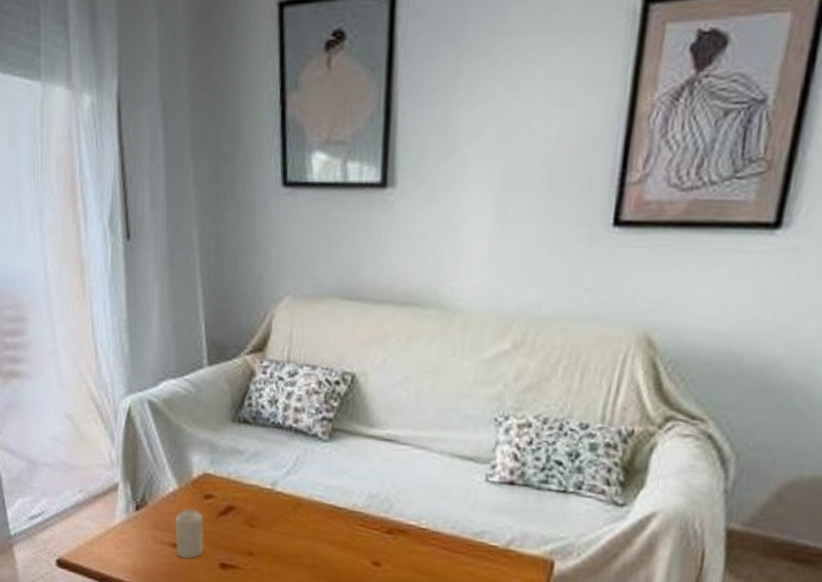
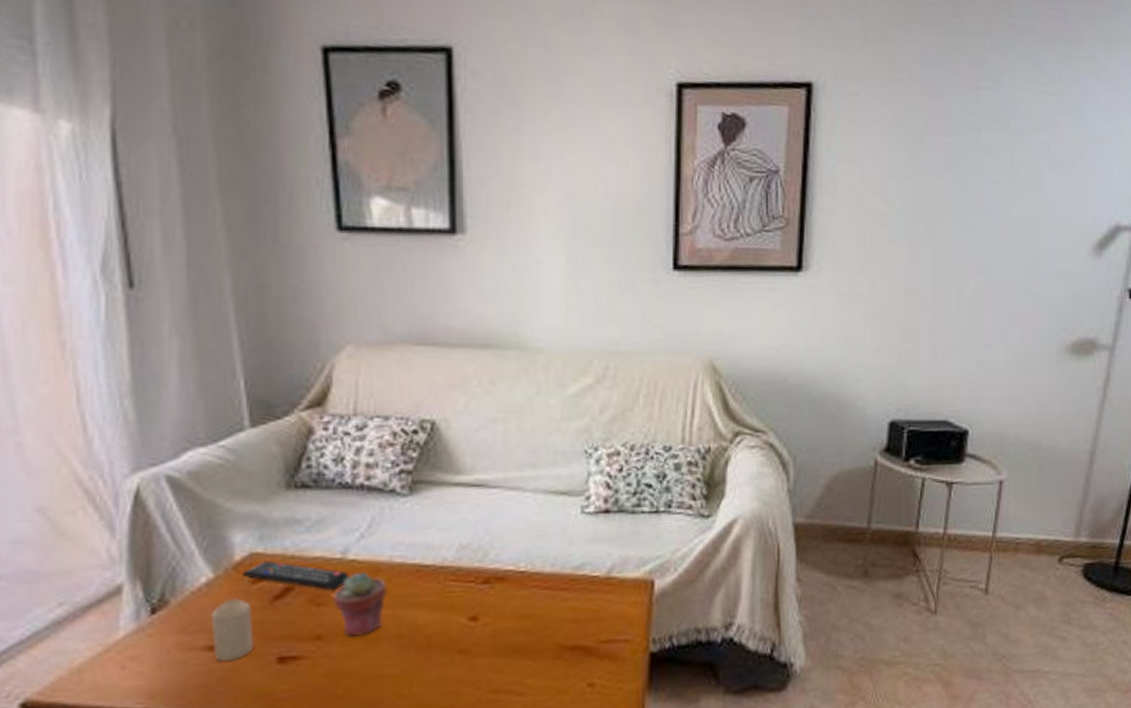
remote control: none [197,481,277,516] -> present [241,560,349,591]
potted succulent: none [263,503,306,560] -> present [334,572,387,636]

